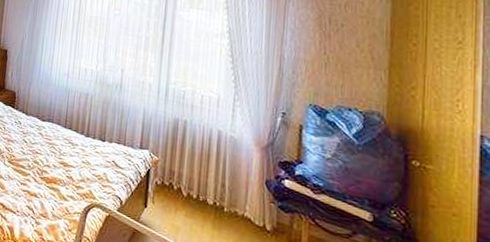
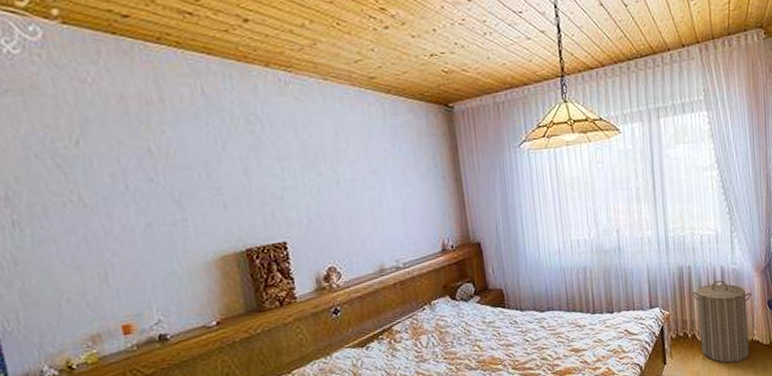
laundry hamper: none [183,142,249,233] -> present [691,280,752,363]

